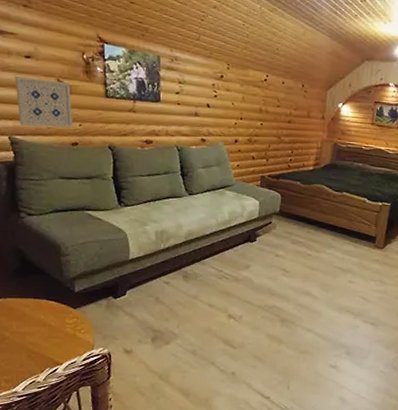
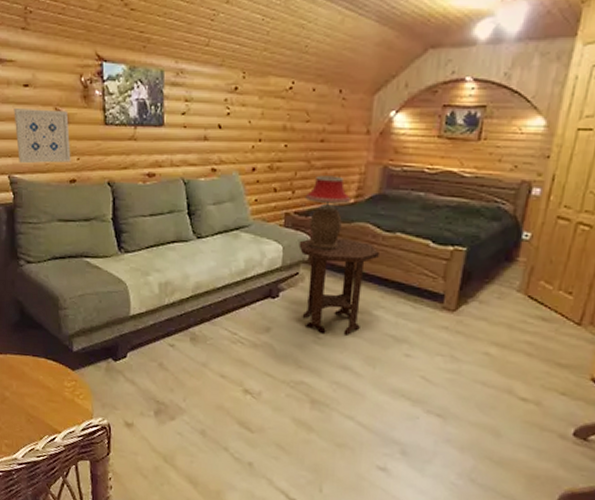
side table: none [271,195,331,269] -> present [298,237,379,335]
table lamp: none [276,148,311,205] -> present [305,175,352,251]

